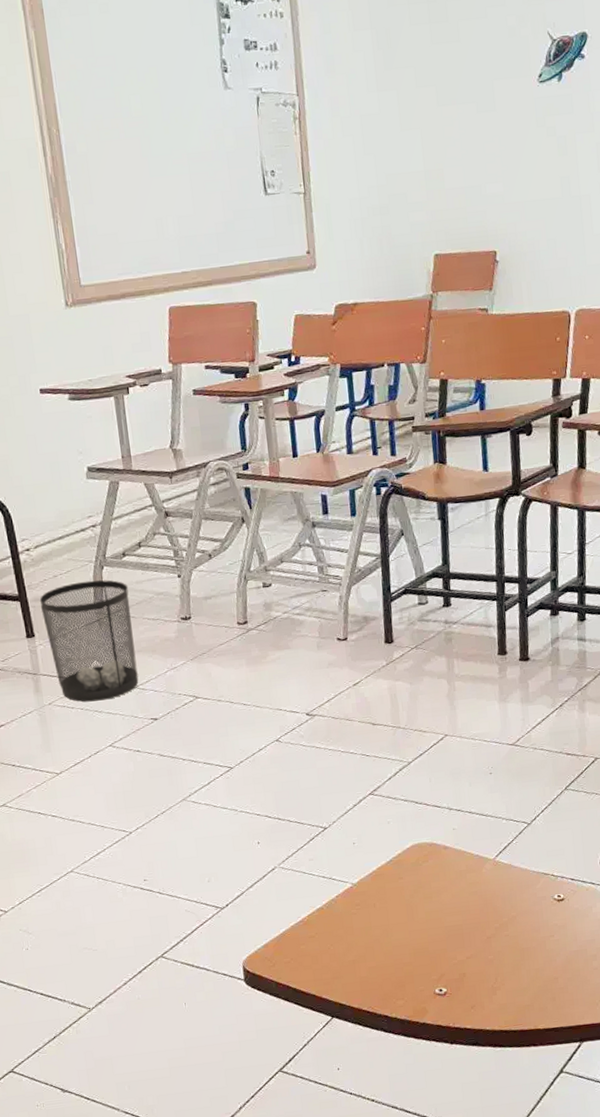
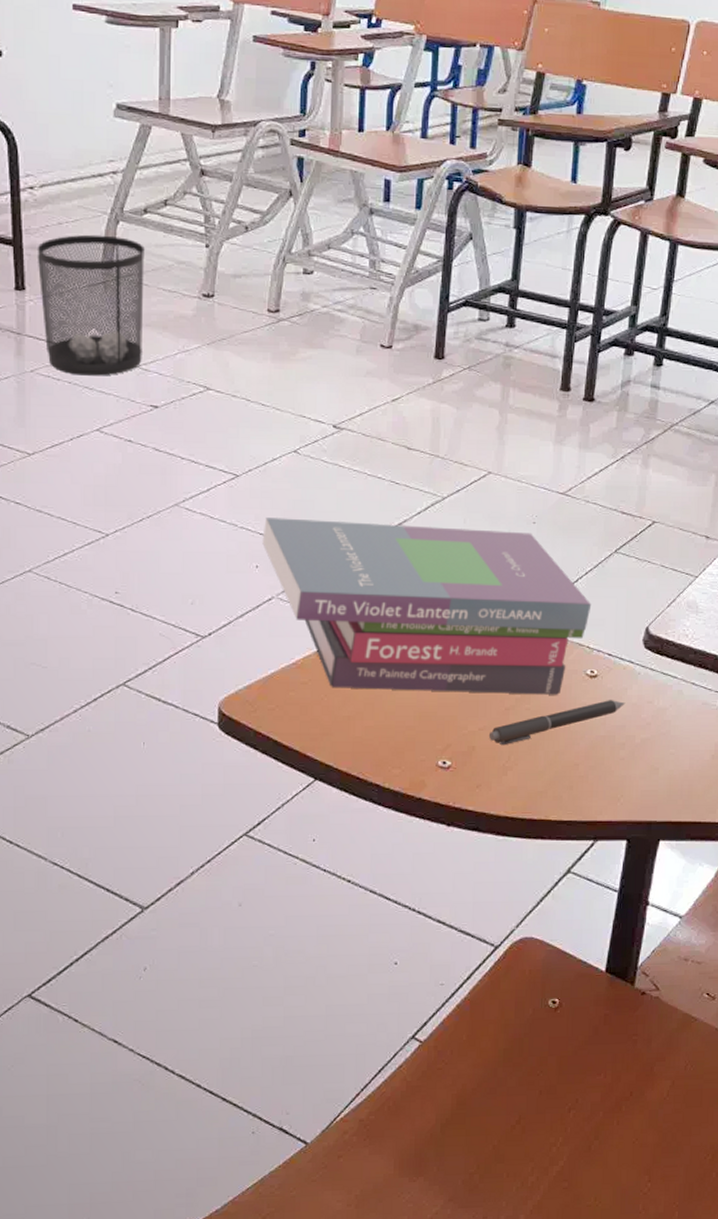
books: none [259,782,551,938] -> present [262,518,592,695]
pen: none [475,918,592,970] -> present [488,700,626,746]

